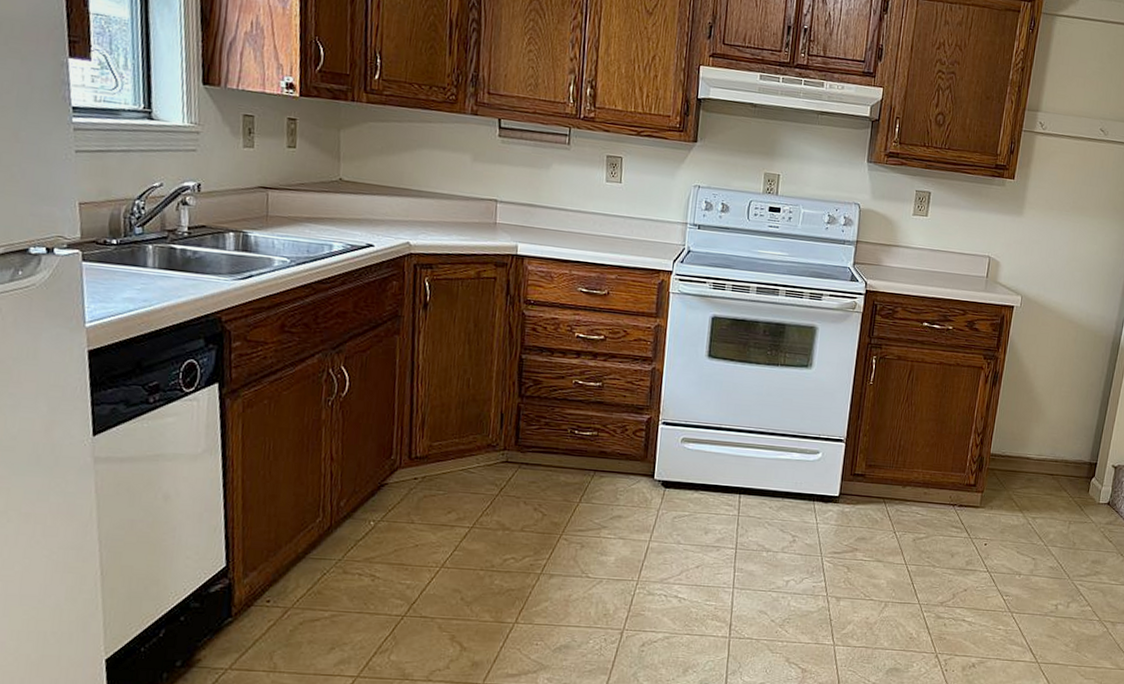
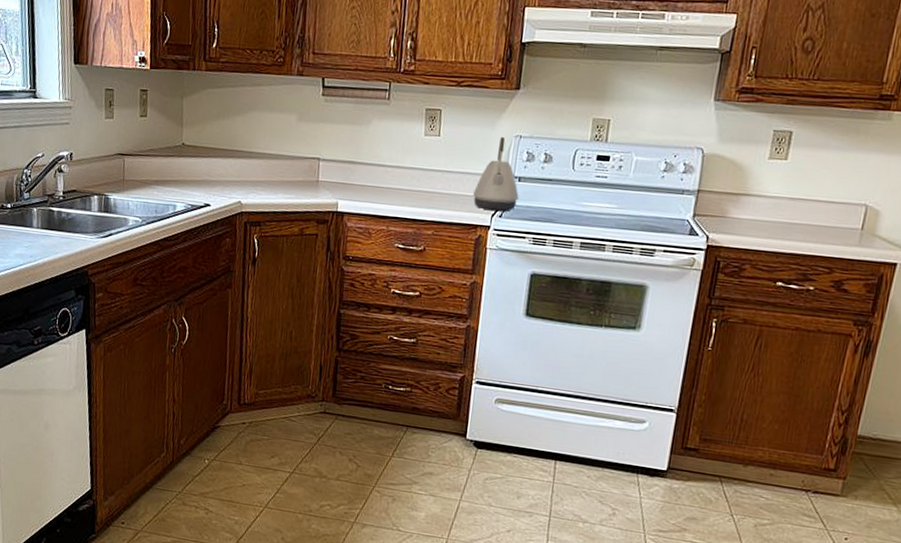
kettle: none [655,185,699,258] -> present [473,136,519,212]

